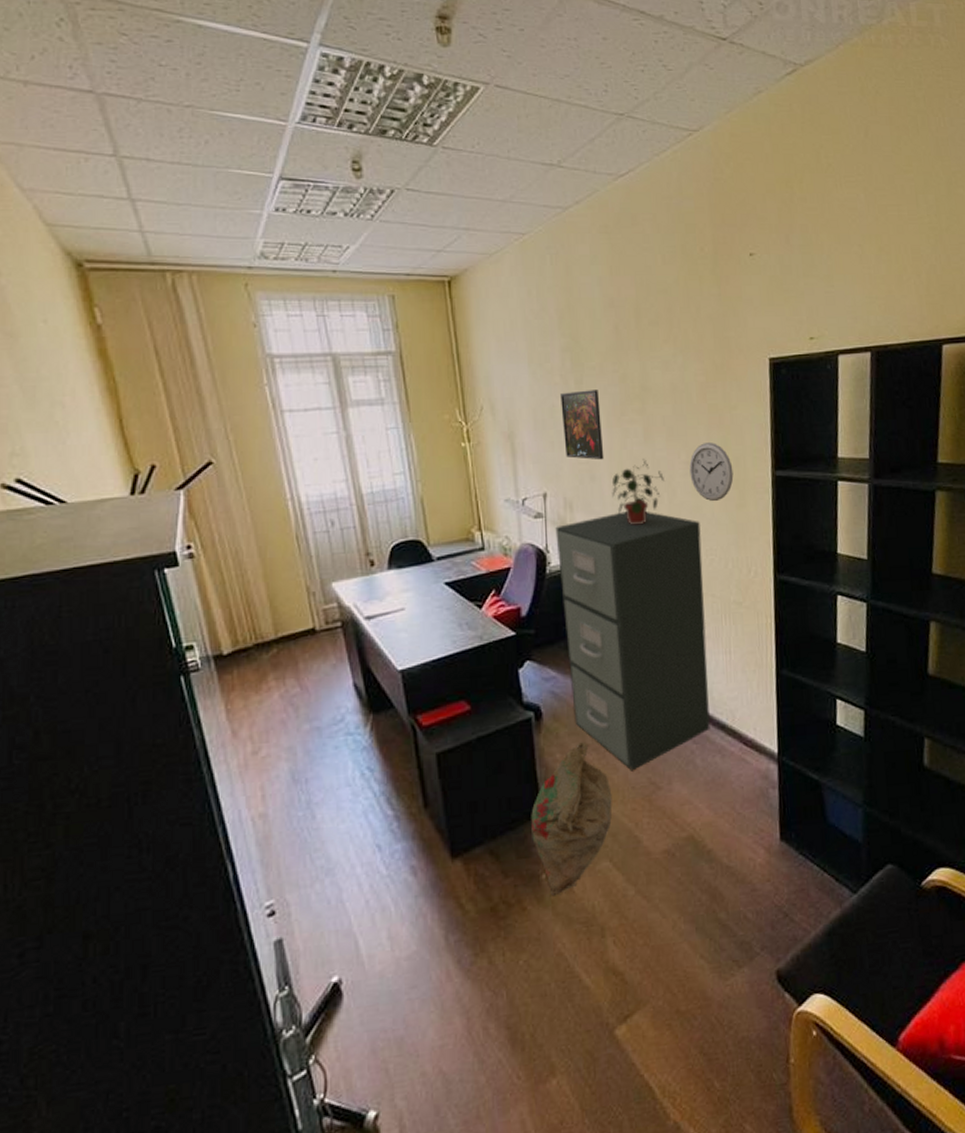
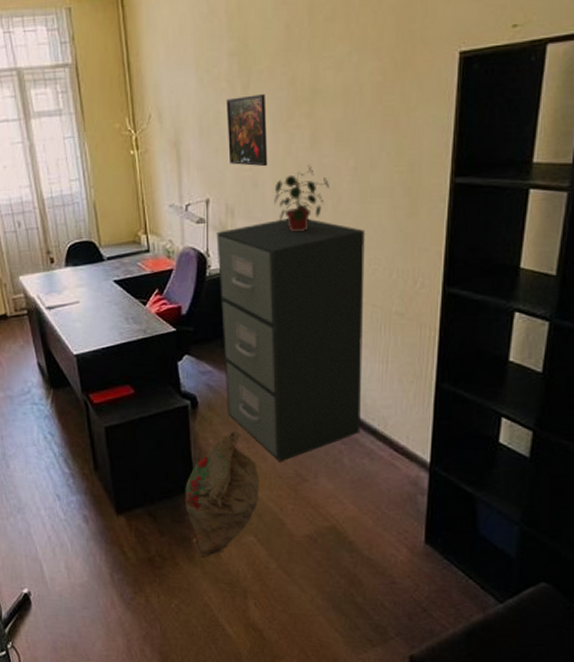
wall clock: present [689,443,734,502] -> none [358,147,406,210]

